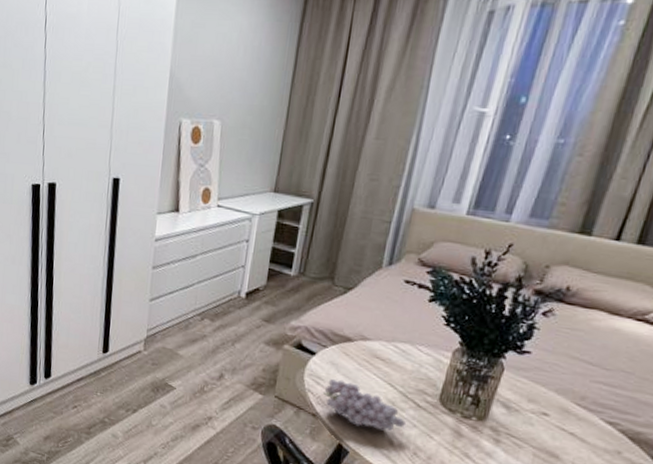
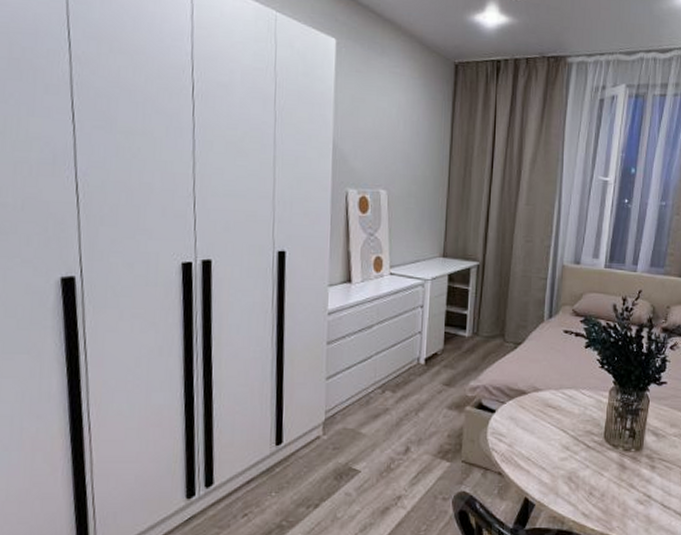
fruit: present [323,378,406,431] -> none [506,433,580,477]

